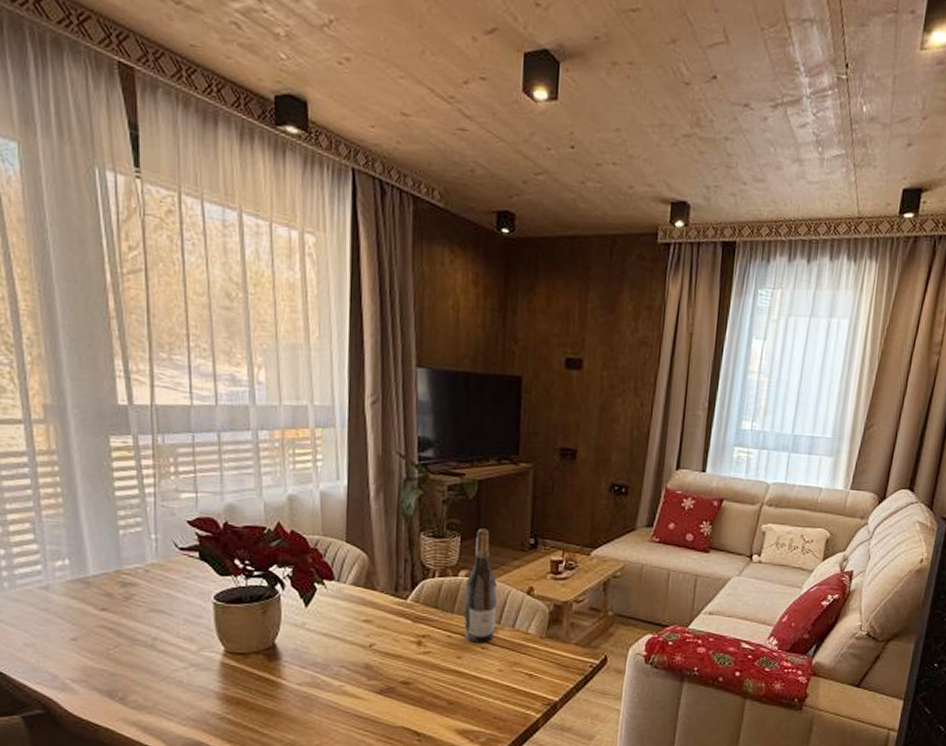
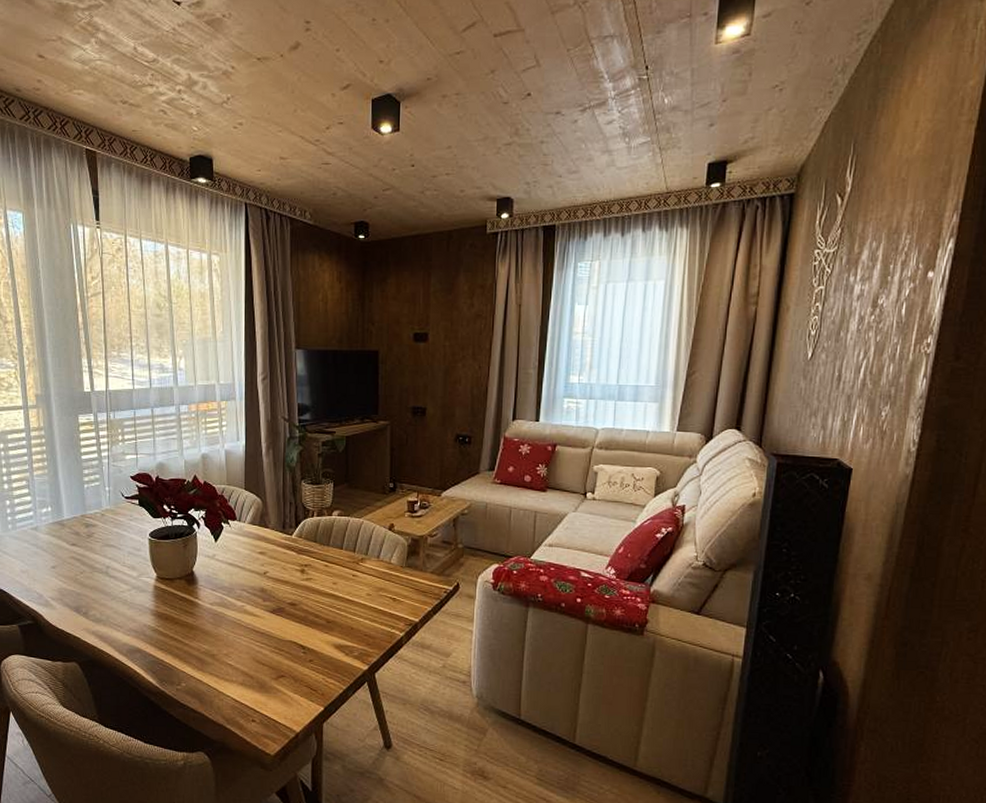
wine bottle: present [464,528,497,643] -> none [338,476,364,571]

